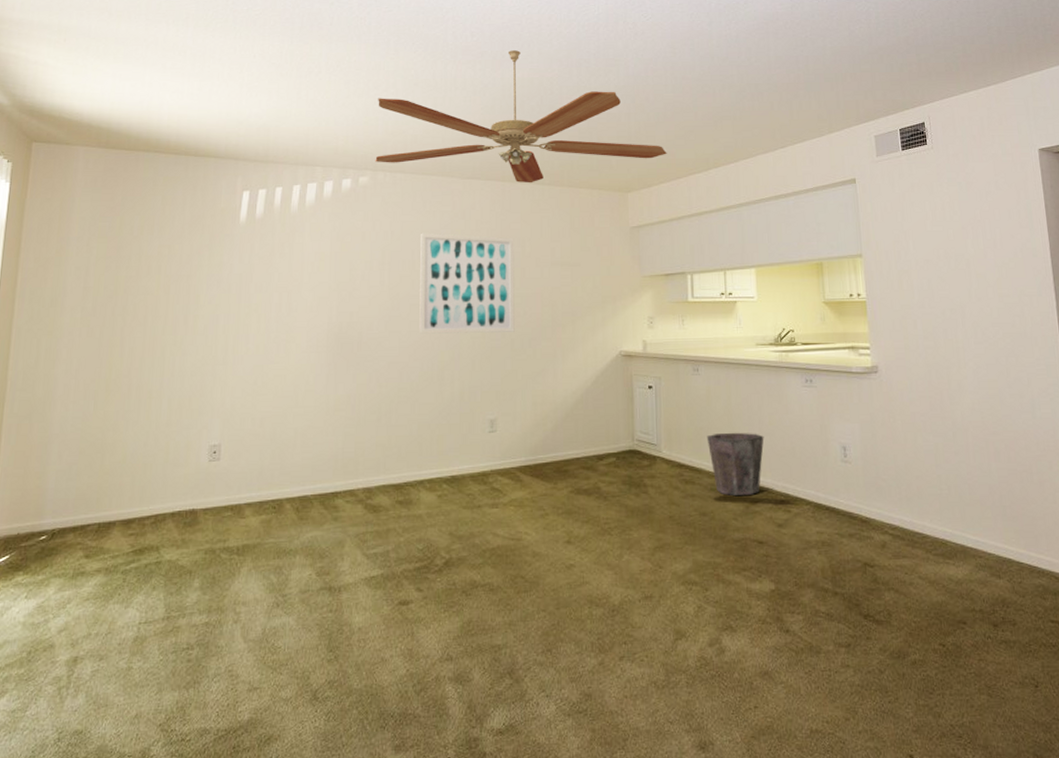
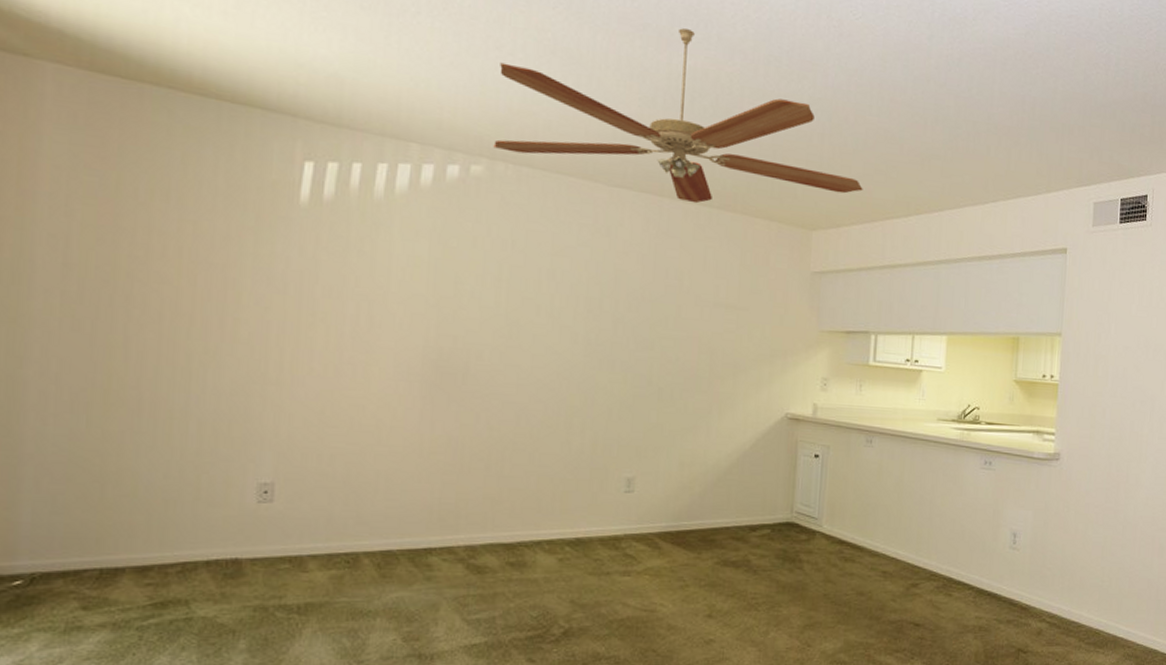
wall art: present [419,232,515,334] -> none [544,247,670,380]
waste bin: present [706,432,764,495] -> none [873,510,934,577]

